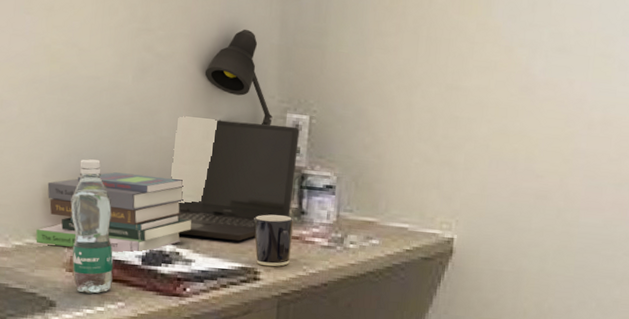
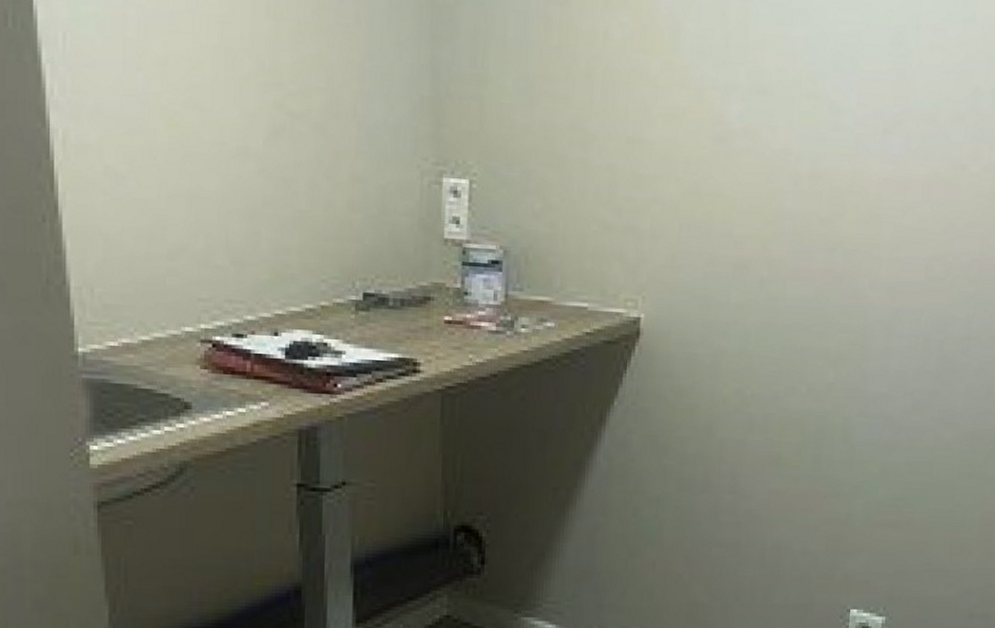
books: present [36,172,192,254] -> none [164,253,340,346]
bottle: present [70,159,114,294] -> none [201,238,255,393]
laptop: present [171,119,300,241] -> none [313,188,458,329]
desk lamp: present [204,29,273,126] -> none [346,79,427,193]
mug: present [253,214,294,267] -> none [410,296,456,357]

